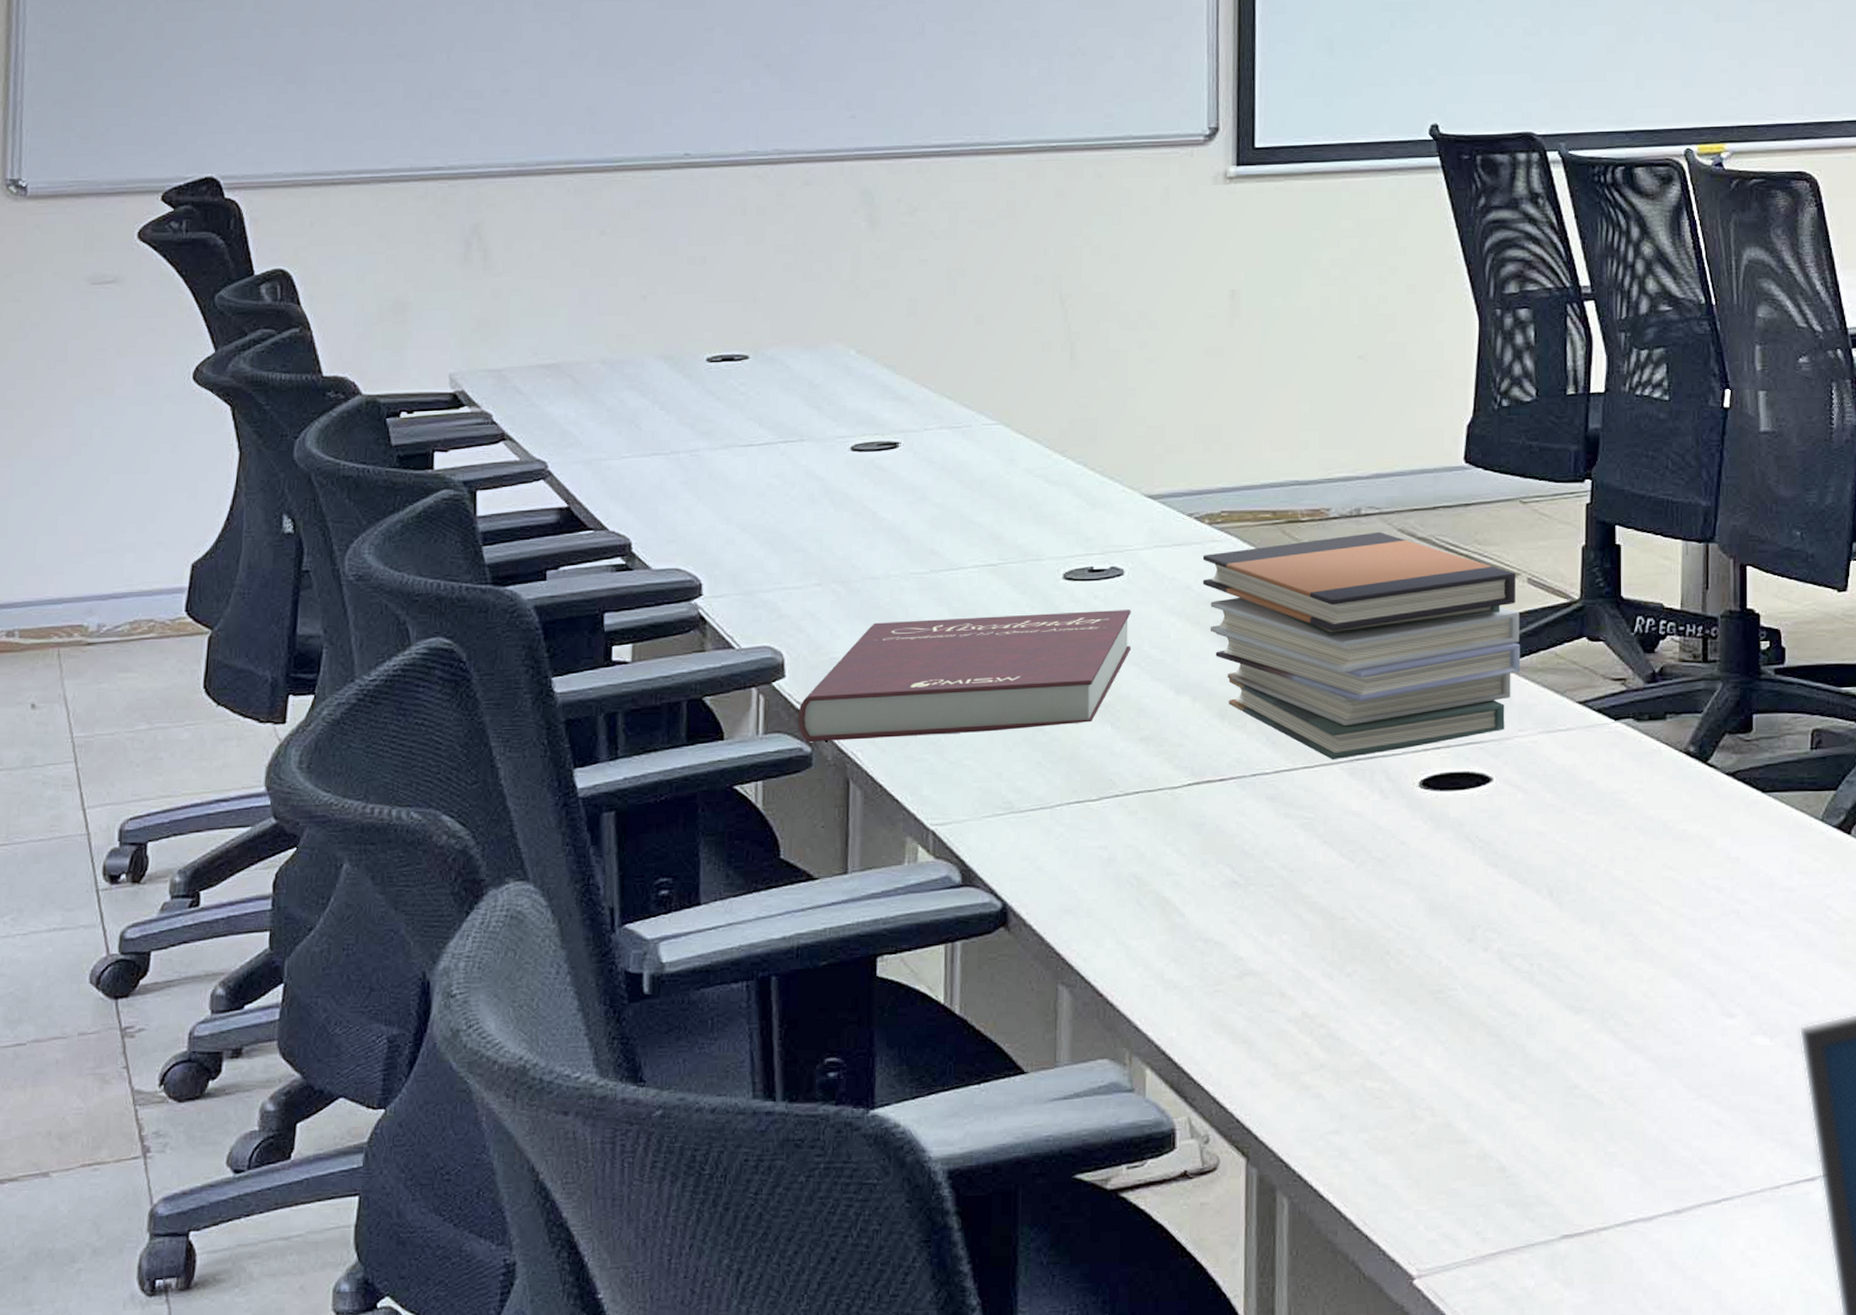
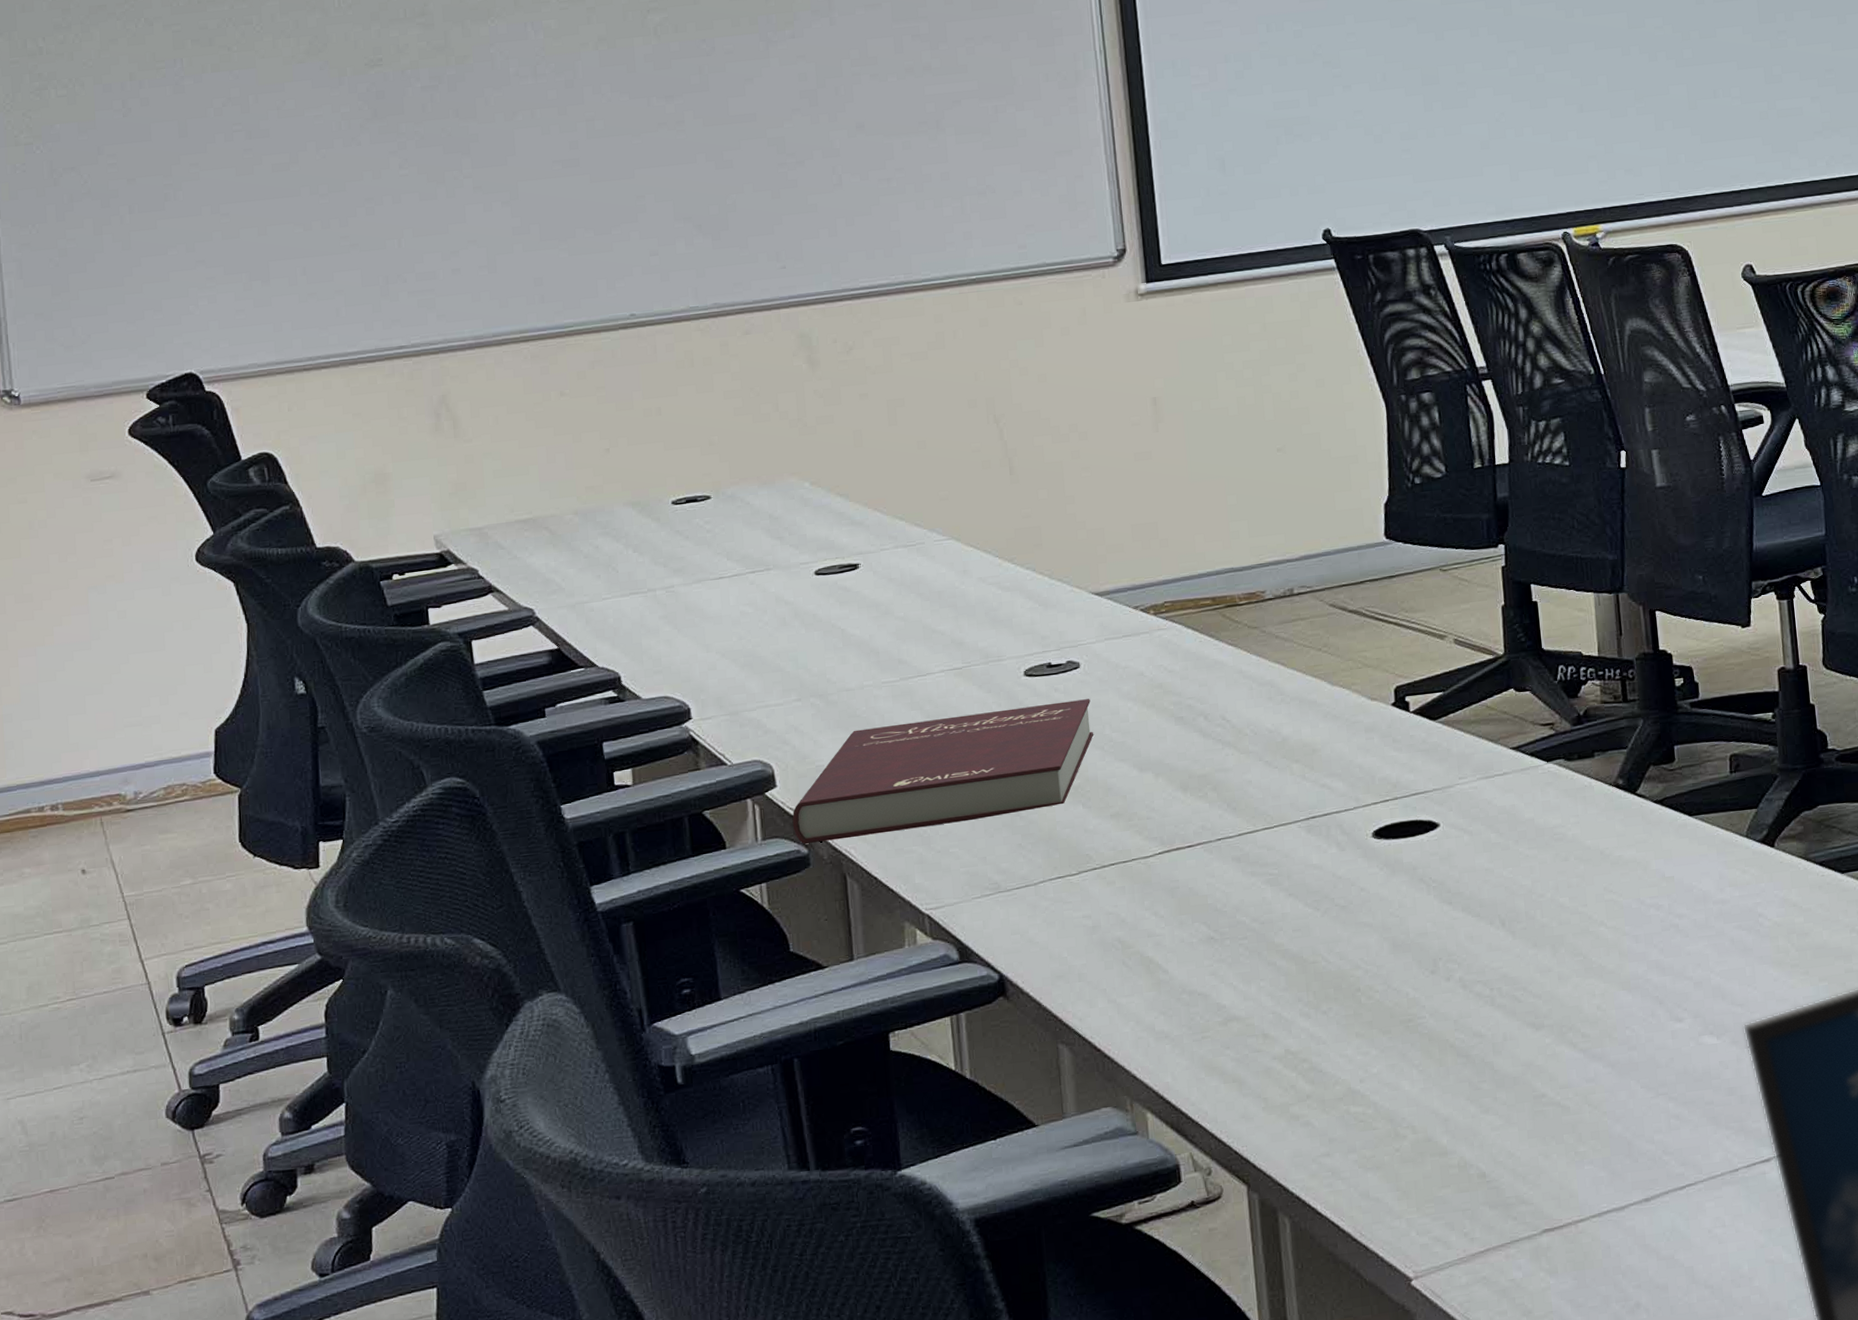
book stack: present [1202,531,1521,760] -> none [1151,608,1456,820]

